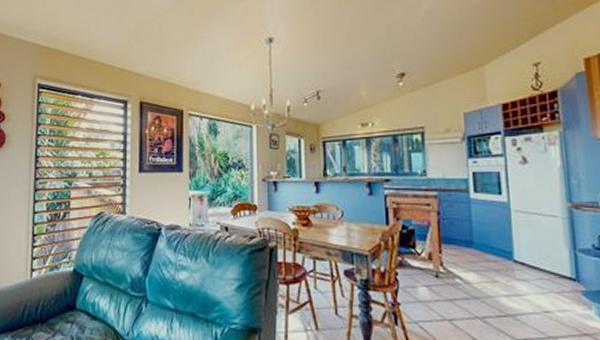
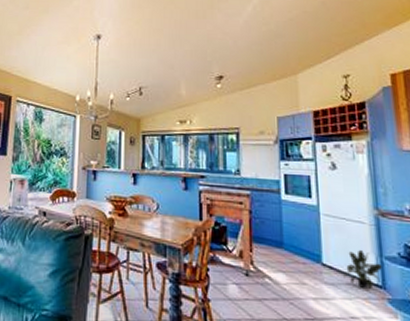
potted plant: none [536,245,576,282] -> present [343,250,382,289]

